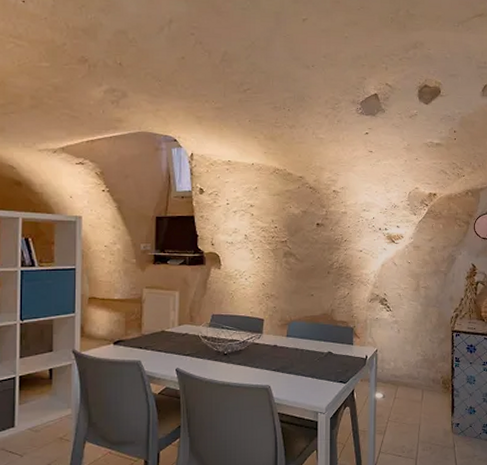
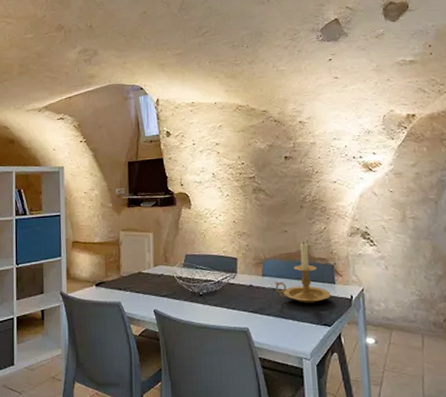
candle holder: none [298,305,348,362] -> present [275,241,331,303]

